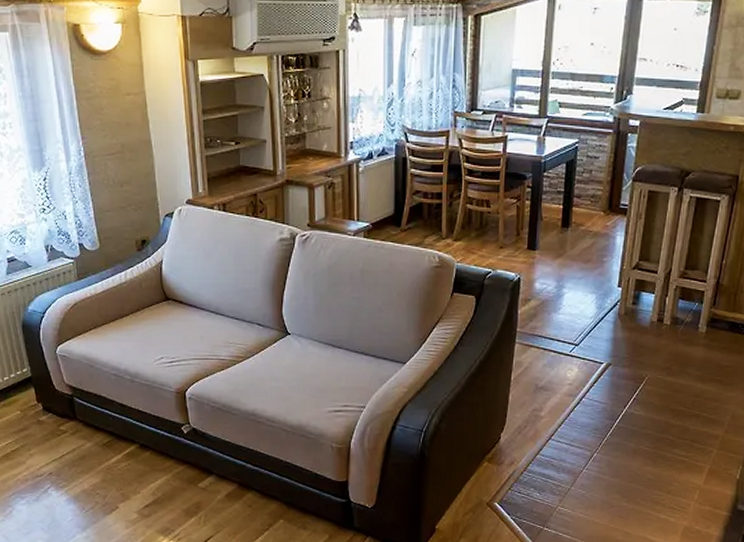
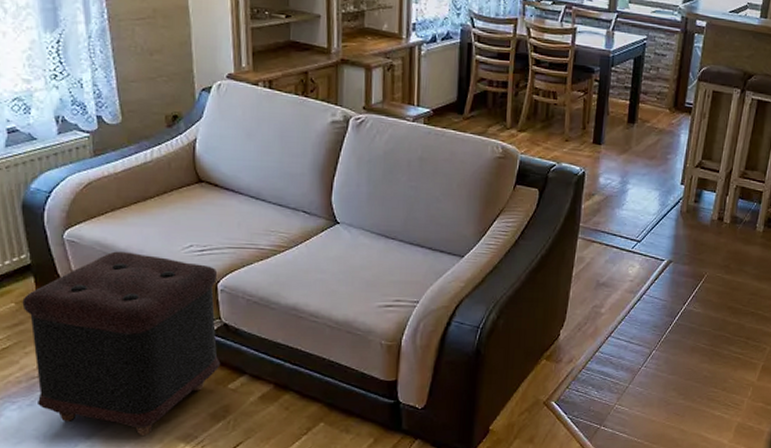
ottoman: none [26,364,191,528] -> present [22,251,221,435]

